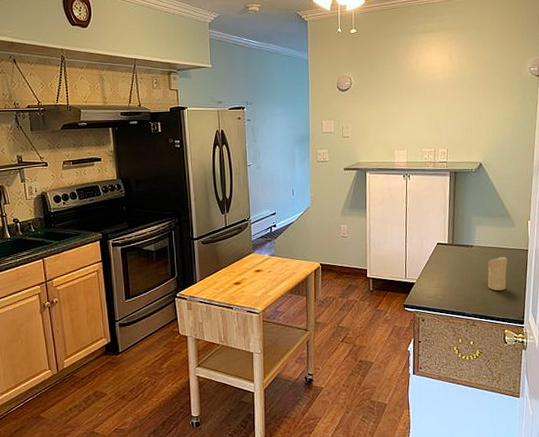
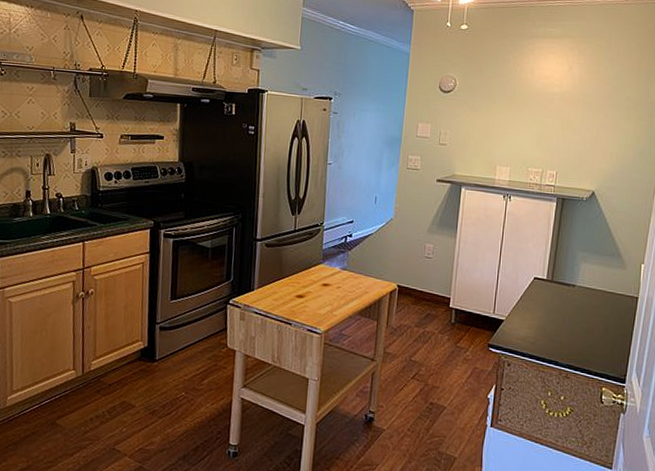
candle: present [487,256,507,291] -> none [587,301,613,341]

